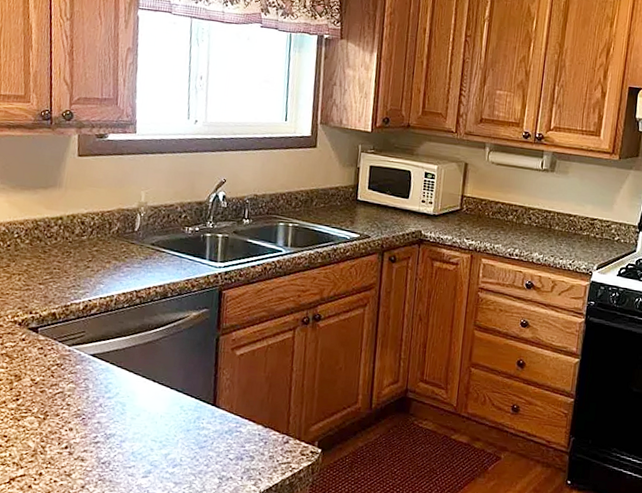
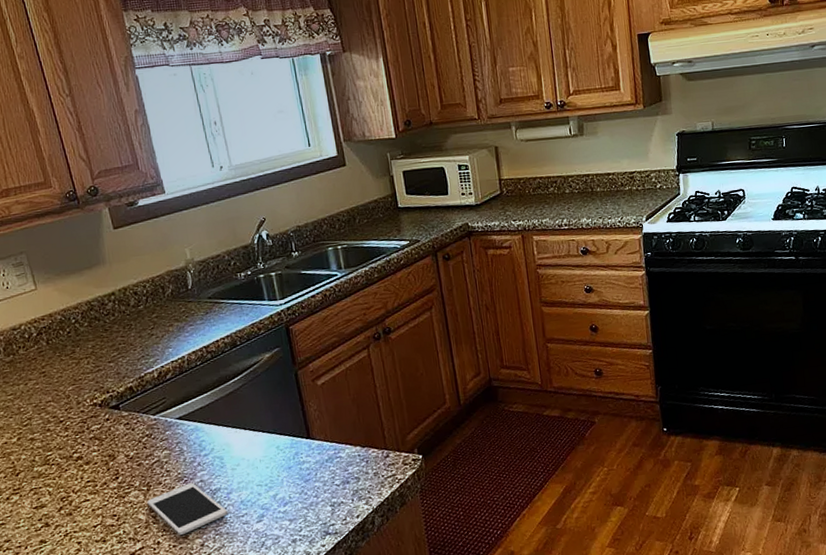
cell phone: none [40,422,116,472] -> present [147,483,227,535]

